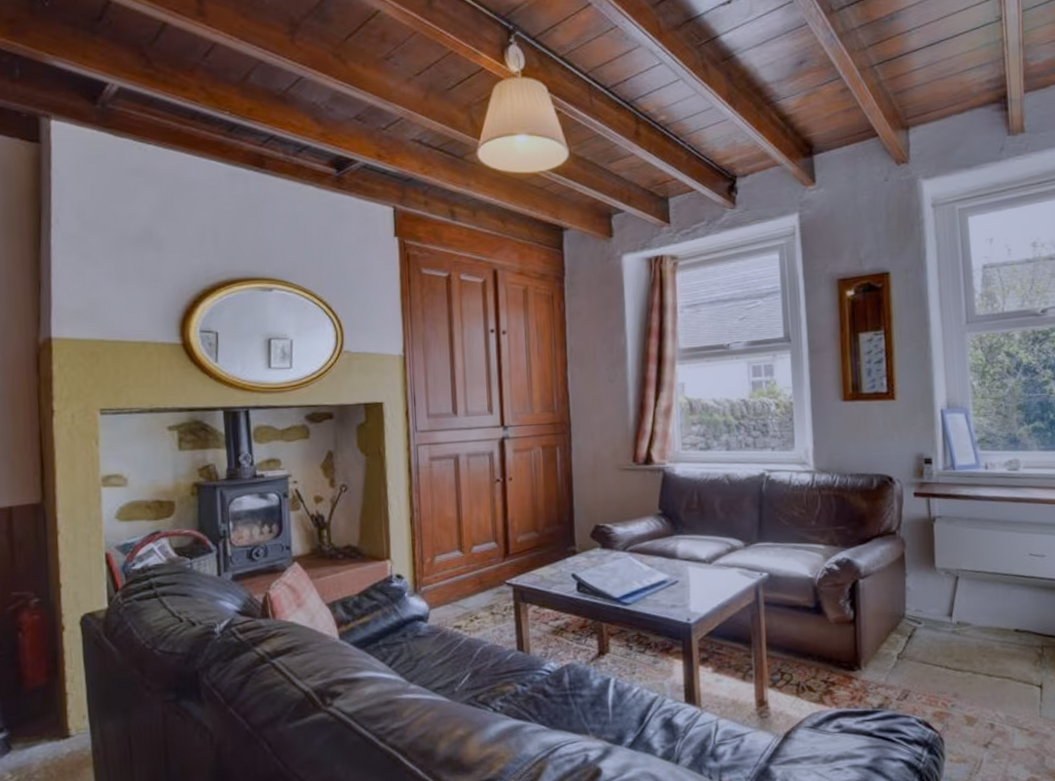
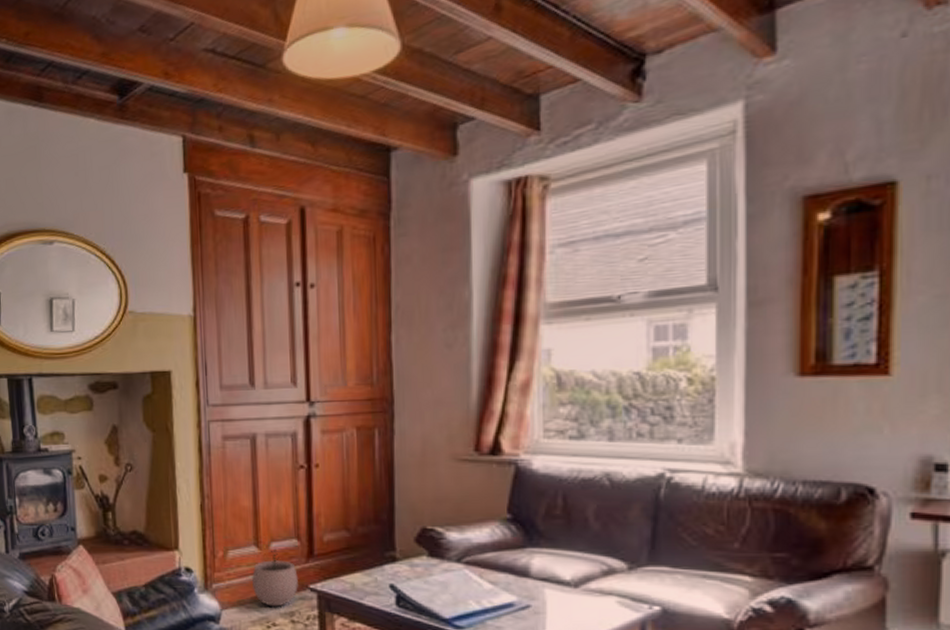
plant pot: none [456,551,497,602] -> present [251,548,299,607]

